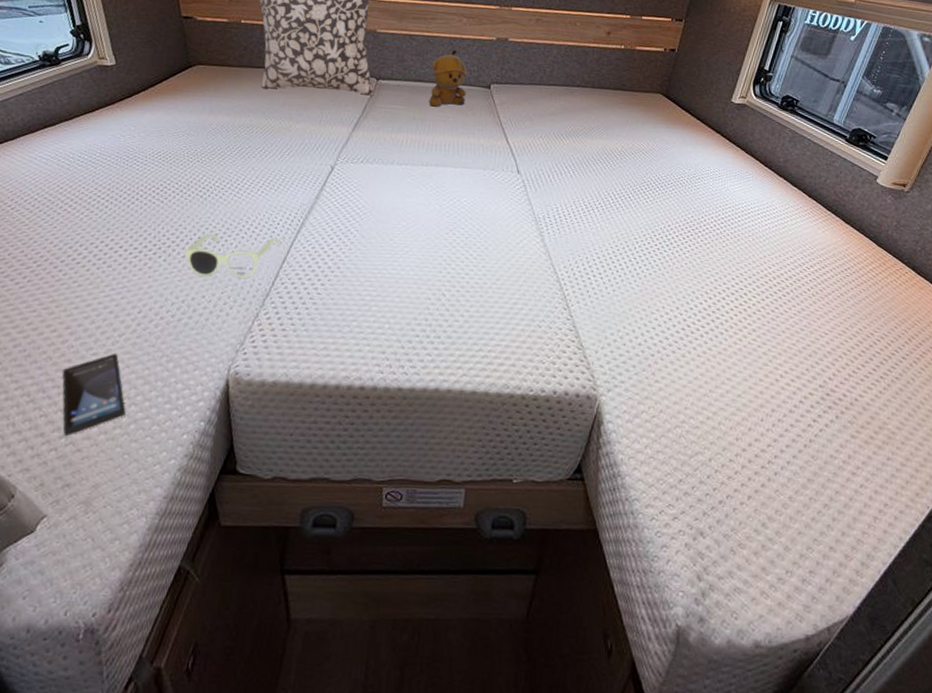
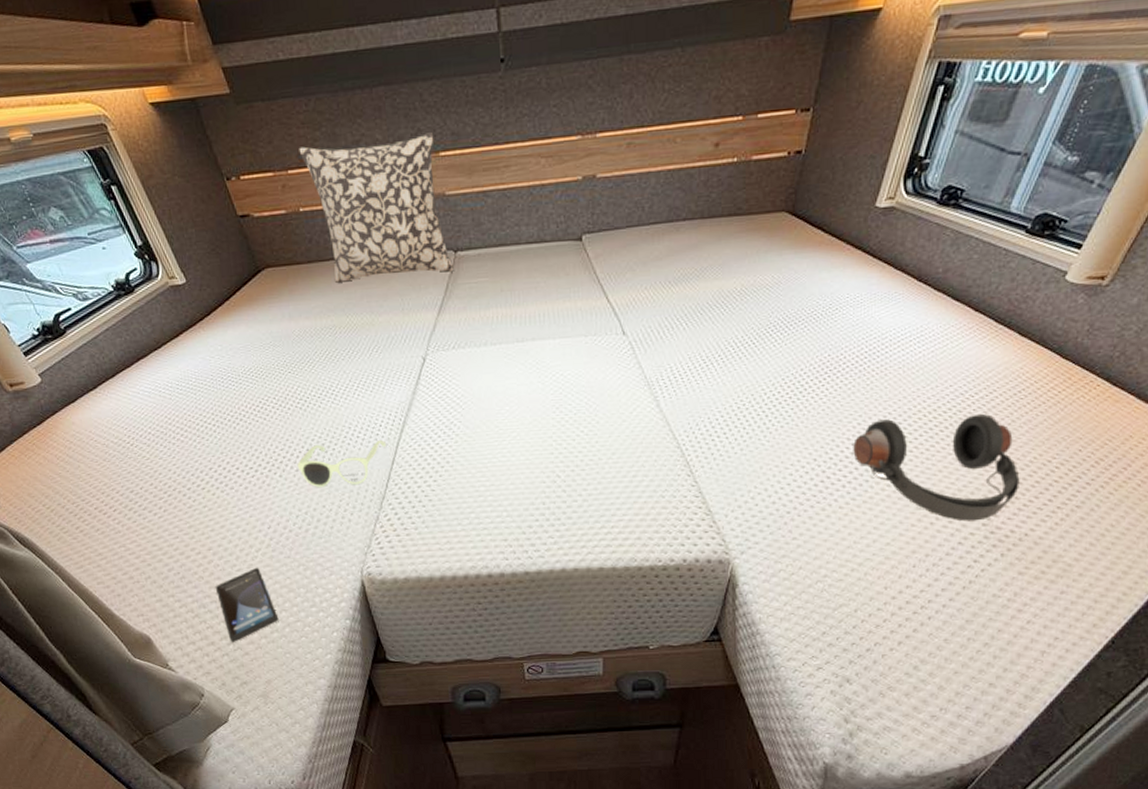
stuffed bear: present [429,50,468,107] -> none [513,200,555,273]
headphones: none [710,279,849,382] -> present [853,414,1020,521]

